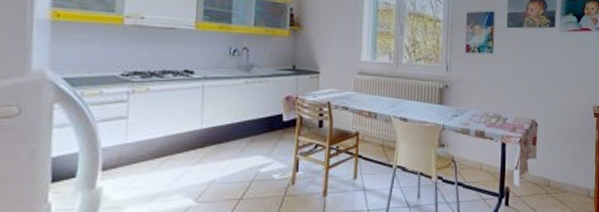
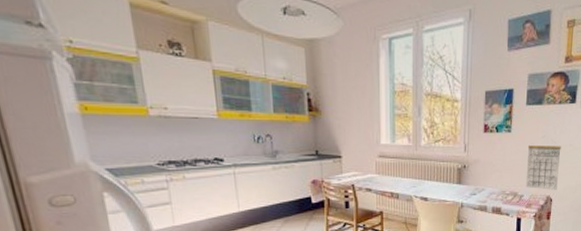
calendar: none [509,67,544,113] -> present [525,145,561,190]

